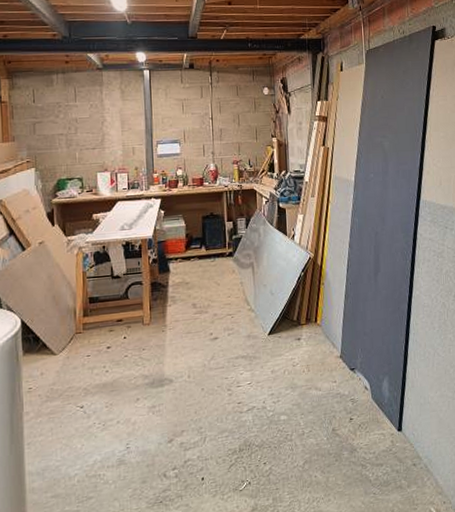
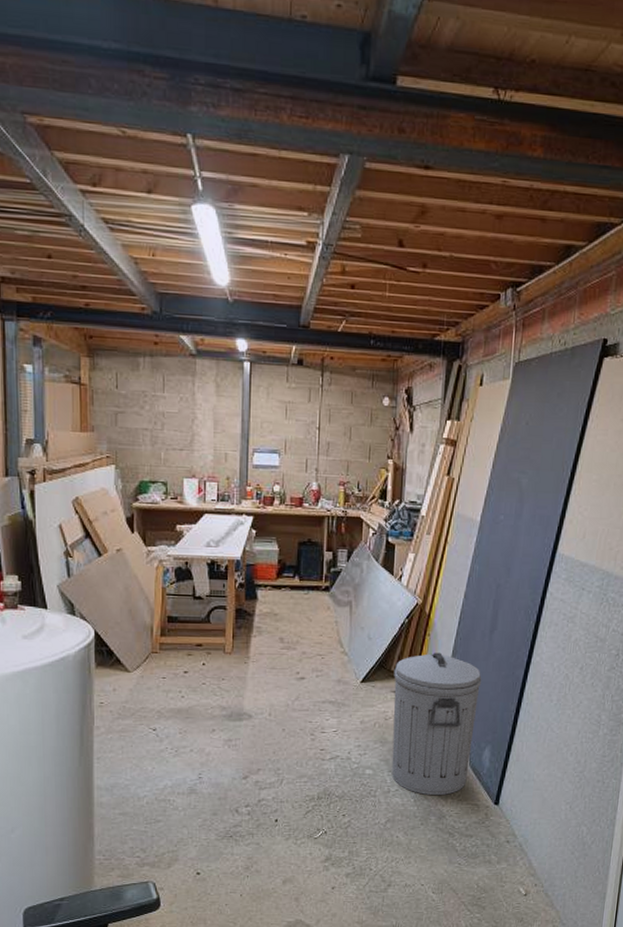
trash can: none [296,298,373,432] -> present [391,652,482,796]

